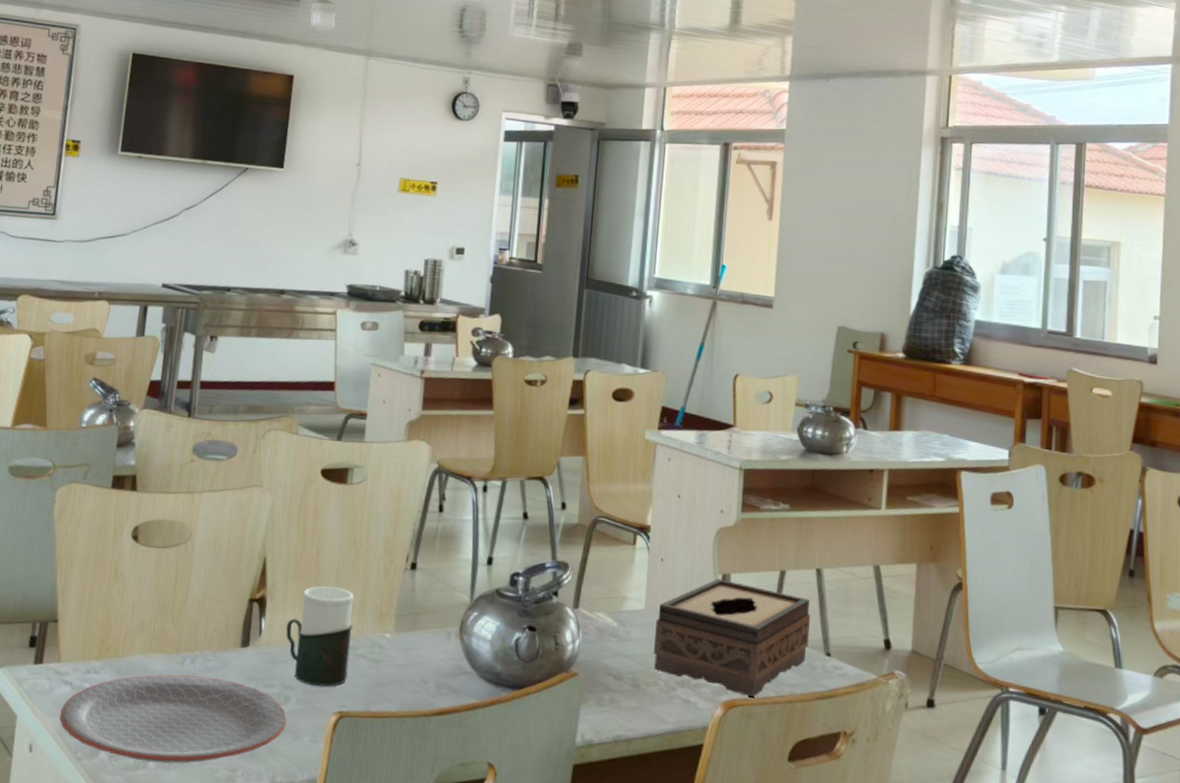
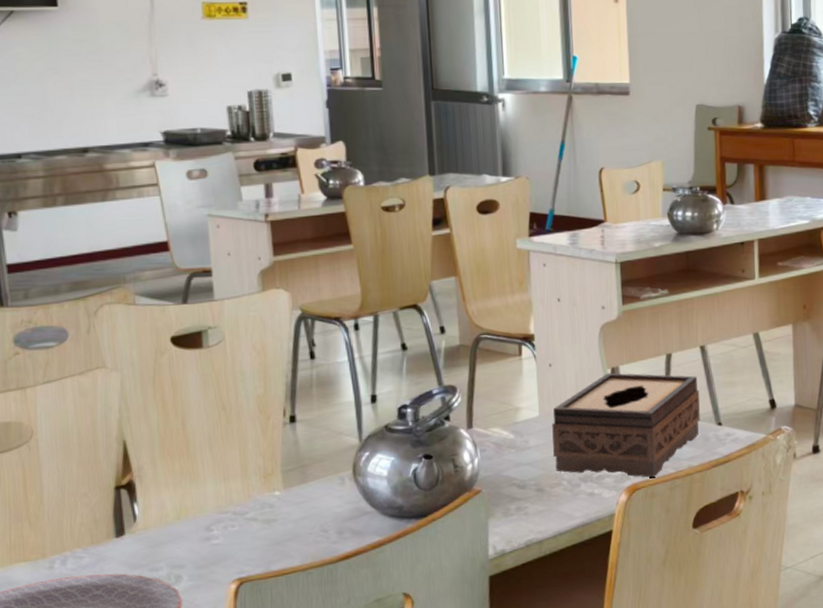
cup: present [286,586,354,687] -> none [163,456,240,559]

